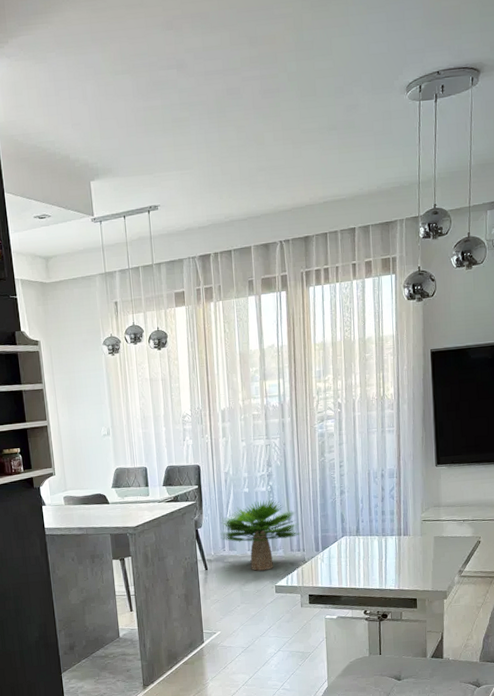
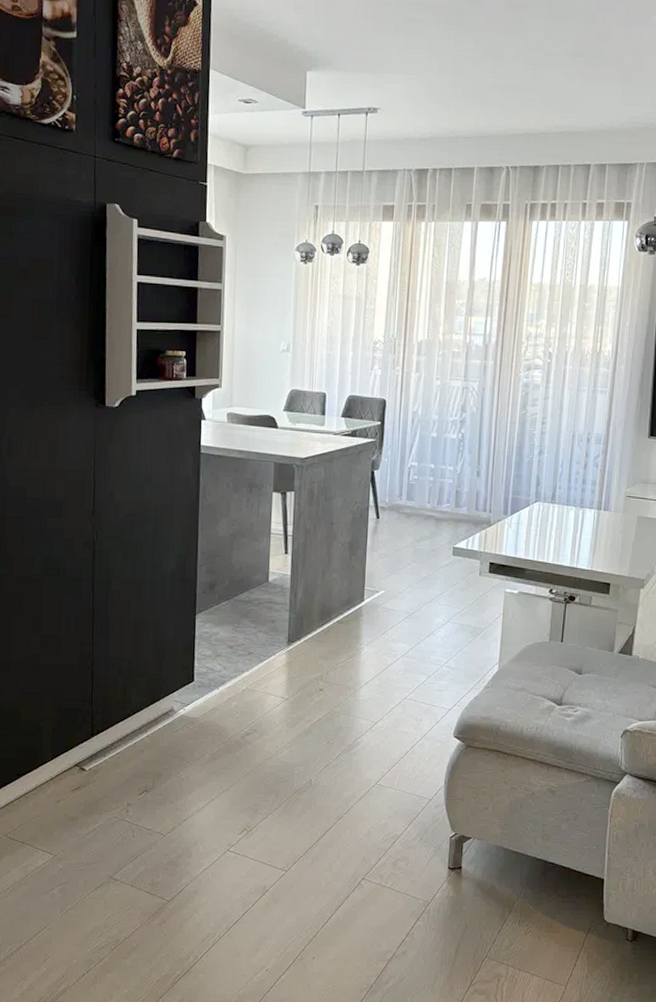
potted plant: present [220,499,301,571] -> none [398,448,490,528]

